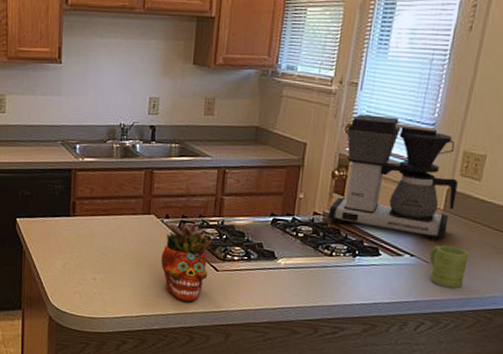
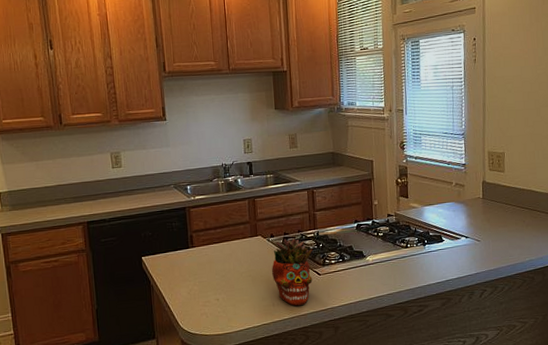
coffee maker: present [328,114,458,241] -> none [399,132,490,223]
mug: present [429,245,469,288] -> none [479,225,508,259]

